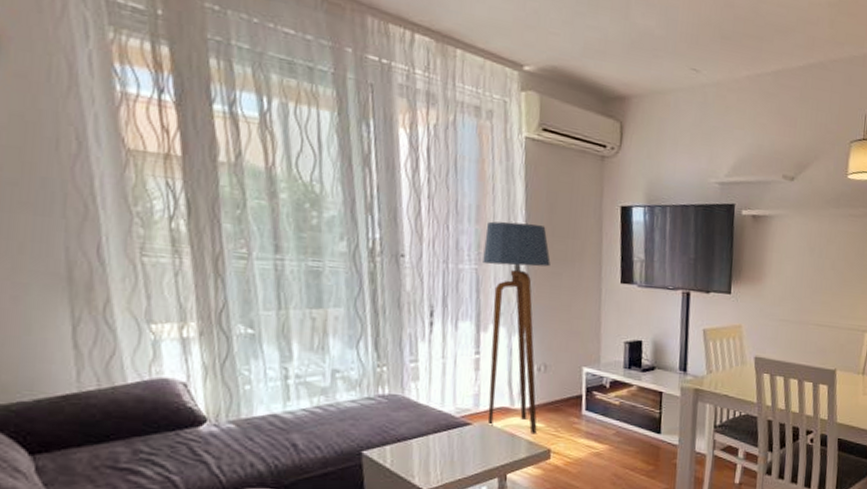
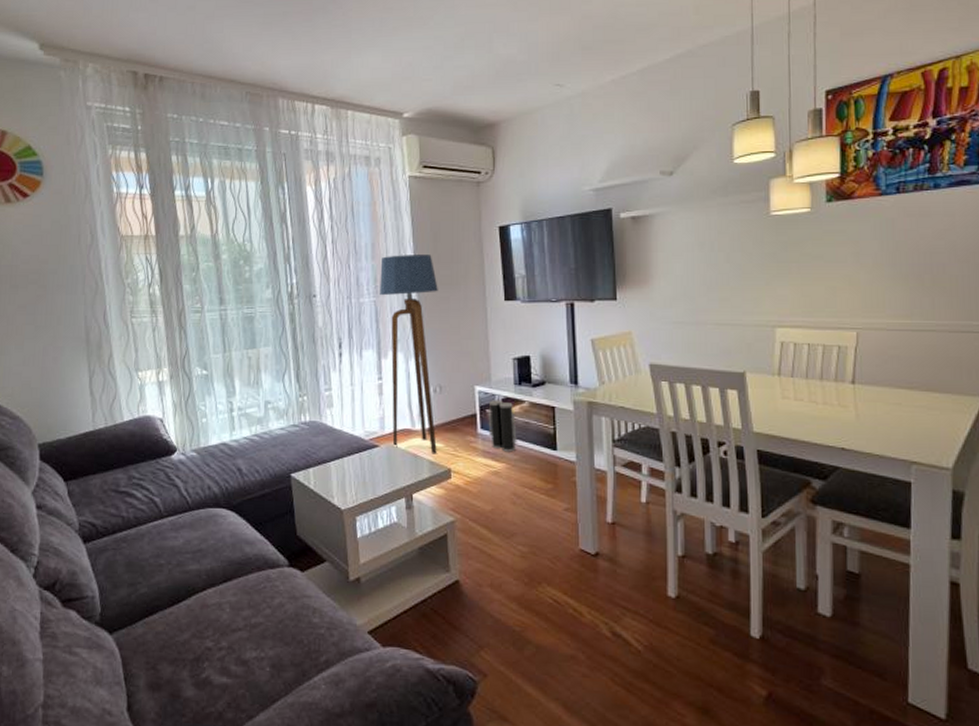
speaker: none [593,382,623,434] -> present [487,400,517,452]

